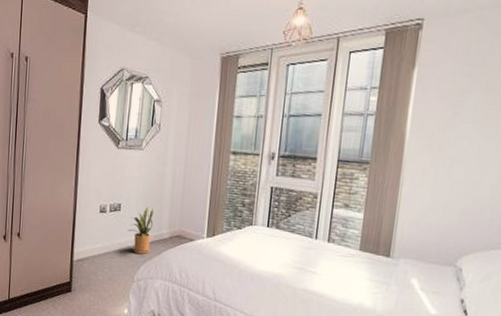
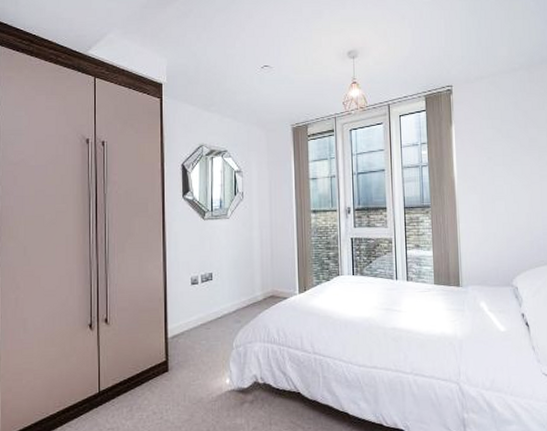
house plant: present [128,206,155,254] -> none [221,272,246,320]

